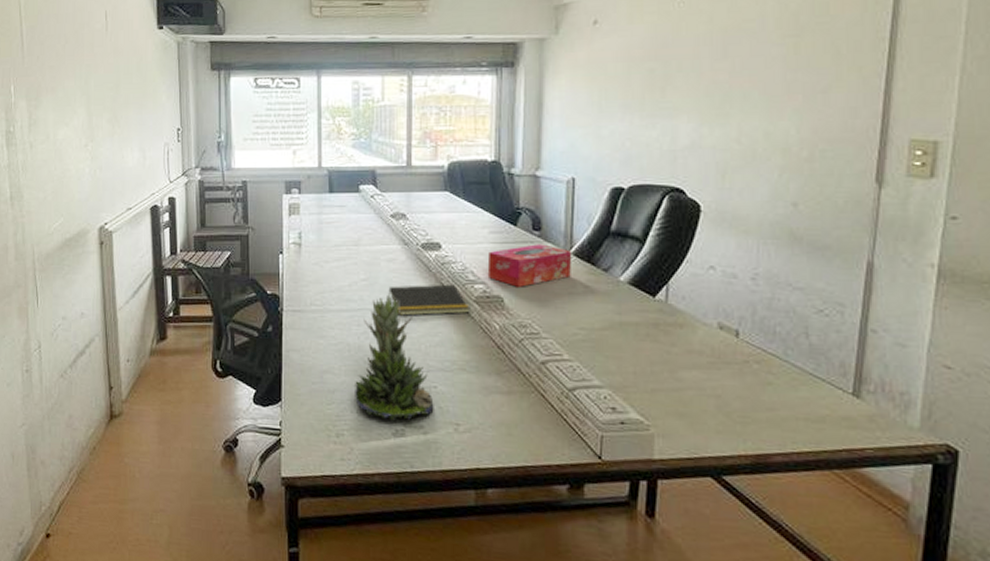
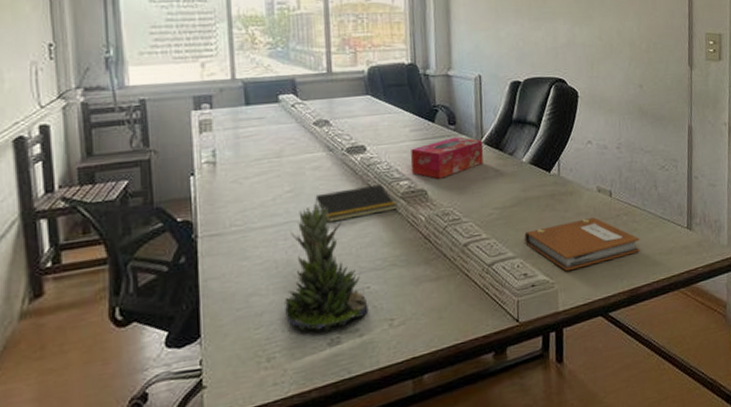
notebook: none [616,358,776,416] -> present [524,217,640,272]

